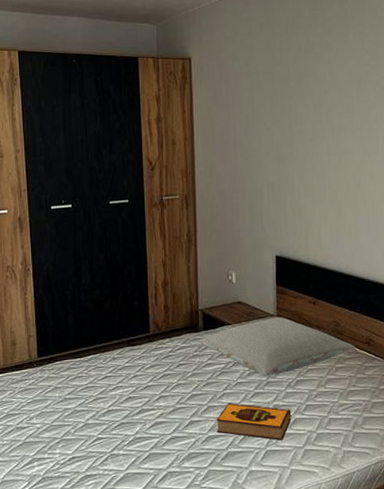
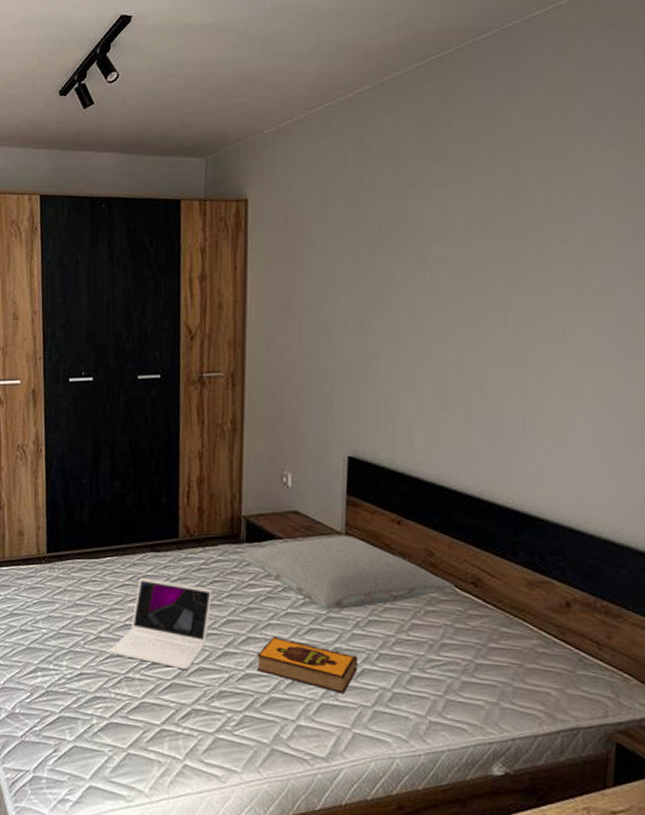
laptop: none [97,368,179,441] -> present [109,577,212,670]

